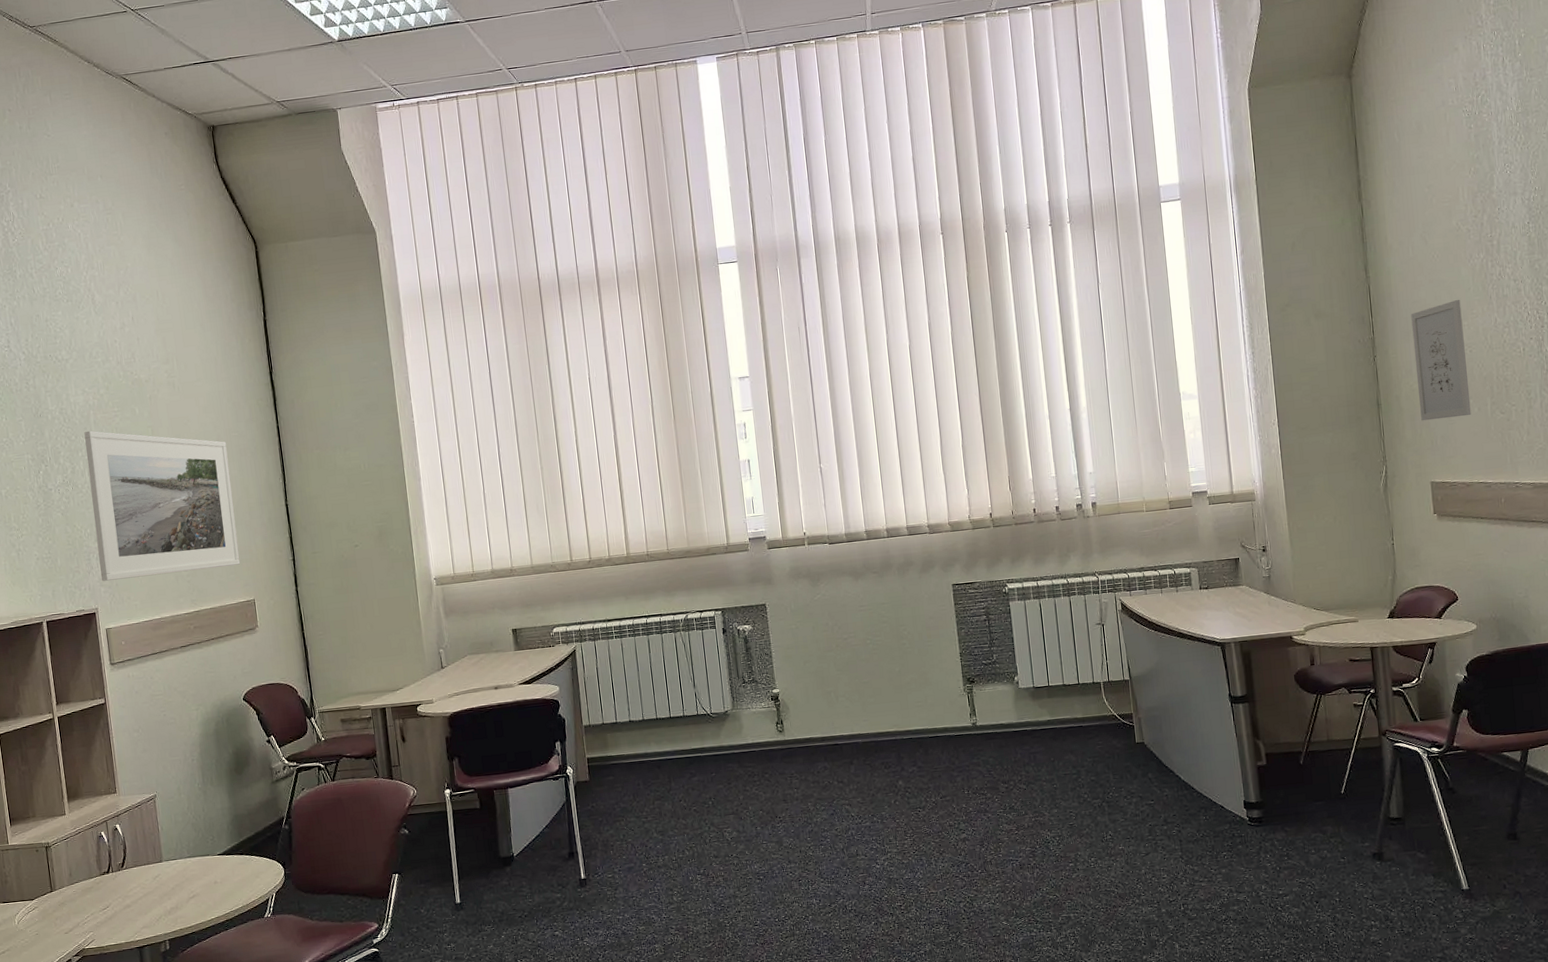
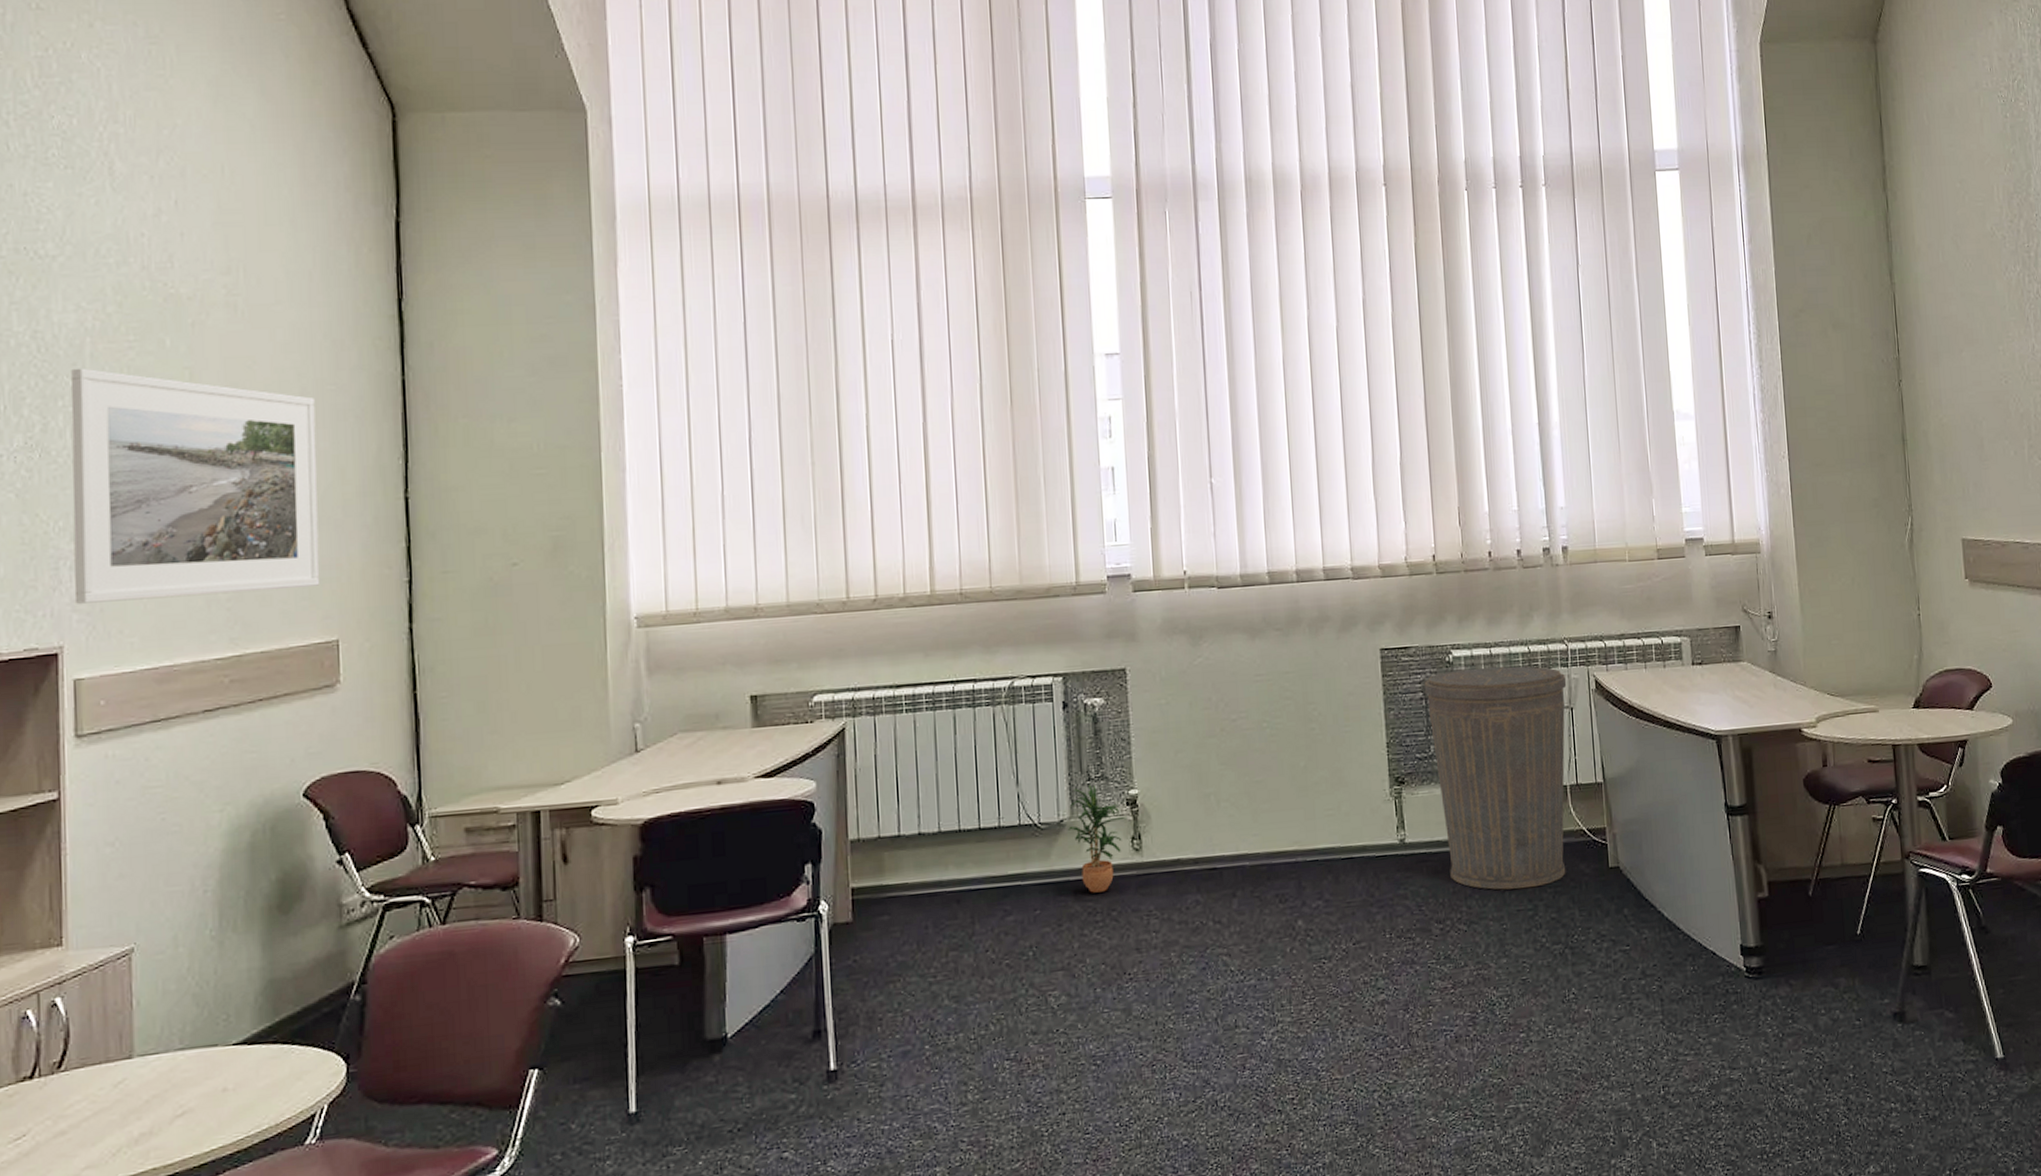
potted plant: none [731,686,772,762] -> present [1067,784,1127,893]
trash can: none [986,594,1102,760] -> present [1424,666,1567,890]
wall art: present [1411,300,1472,421] -> none [1940,319,2007,464]

